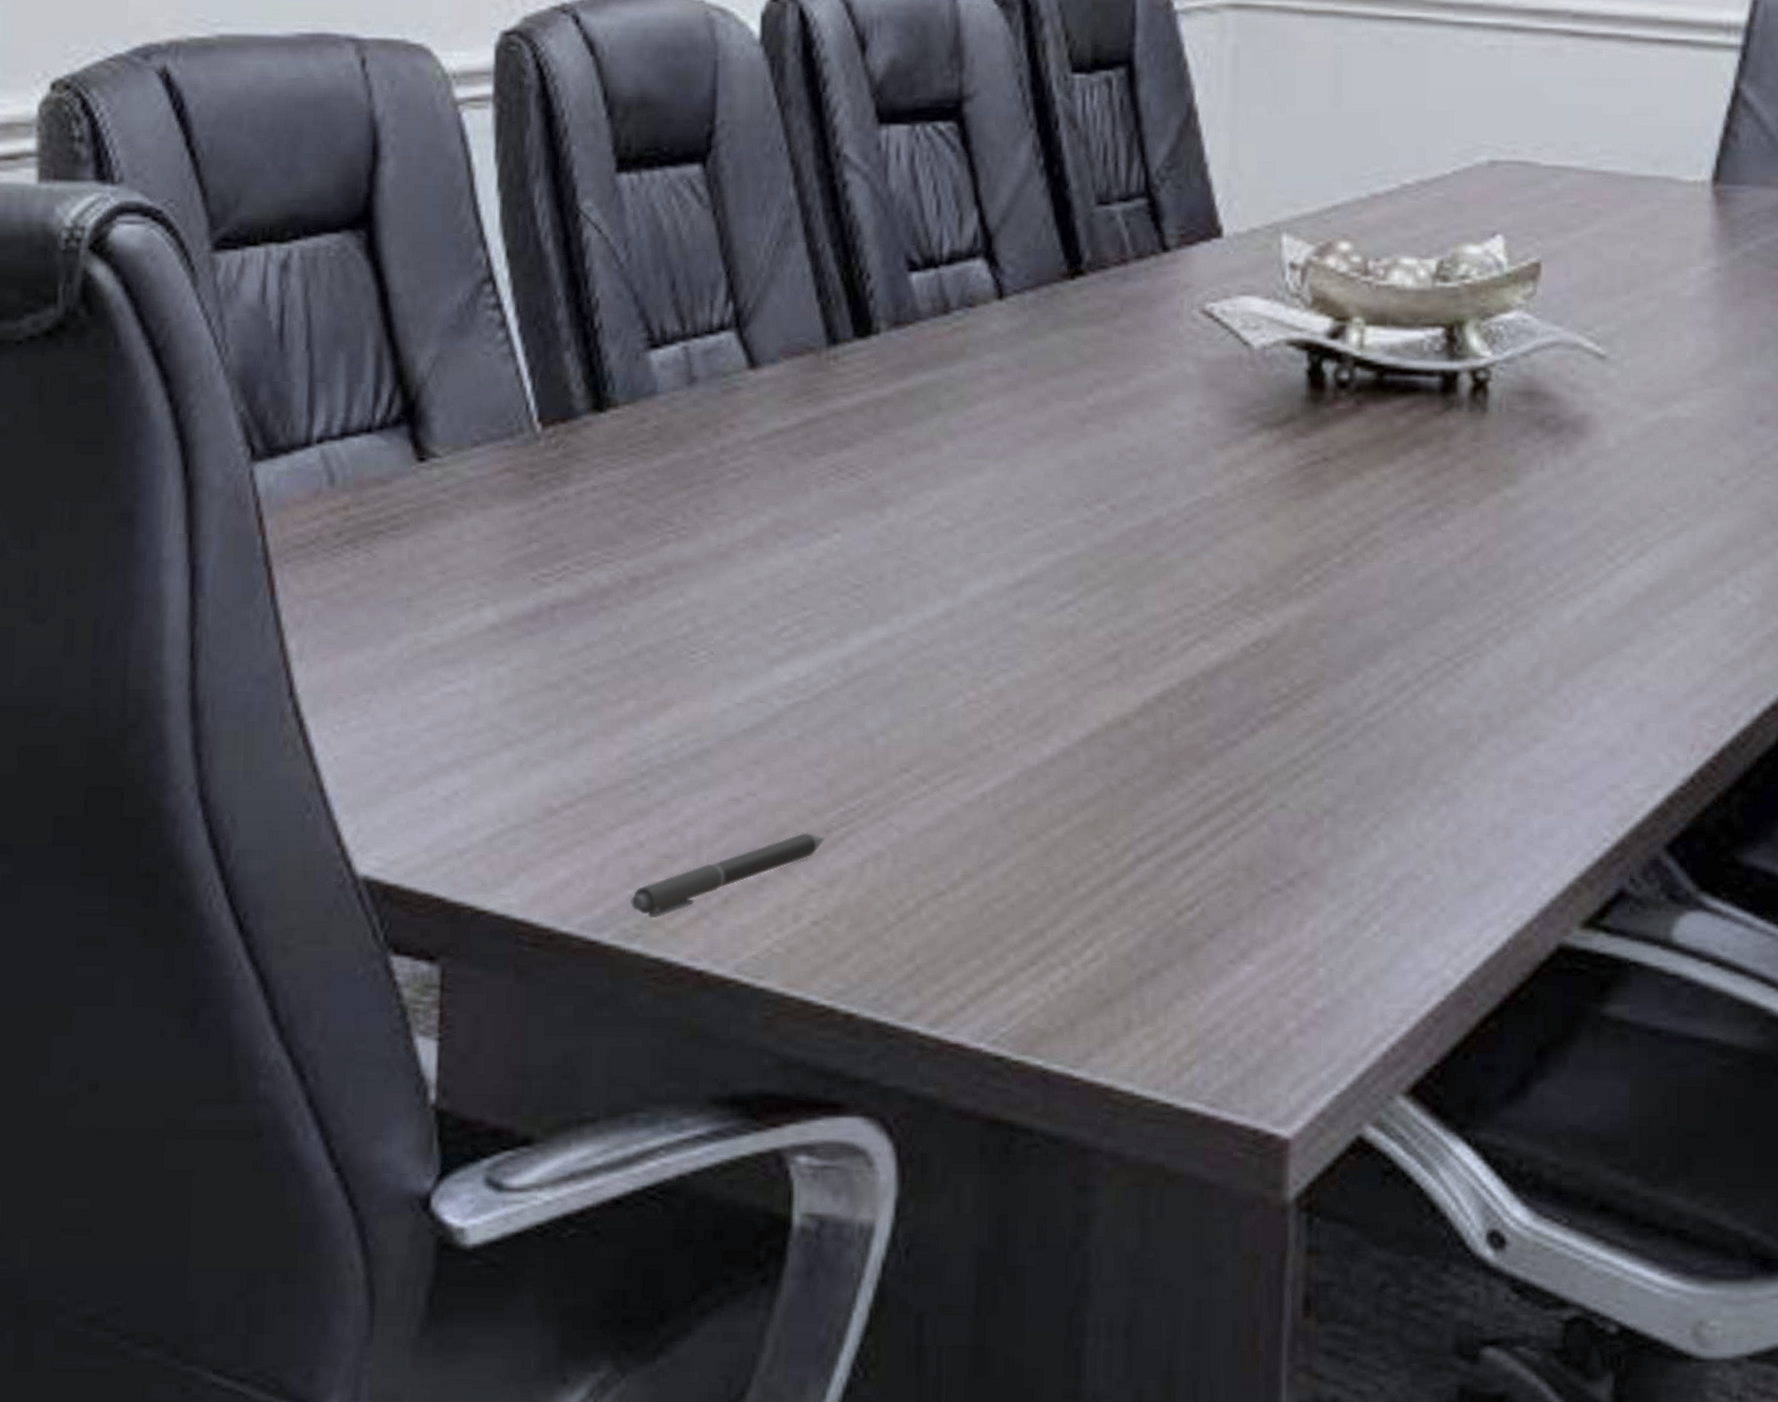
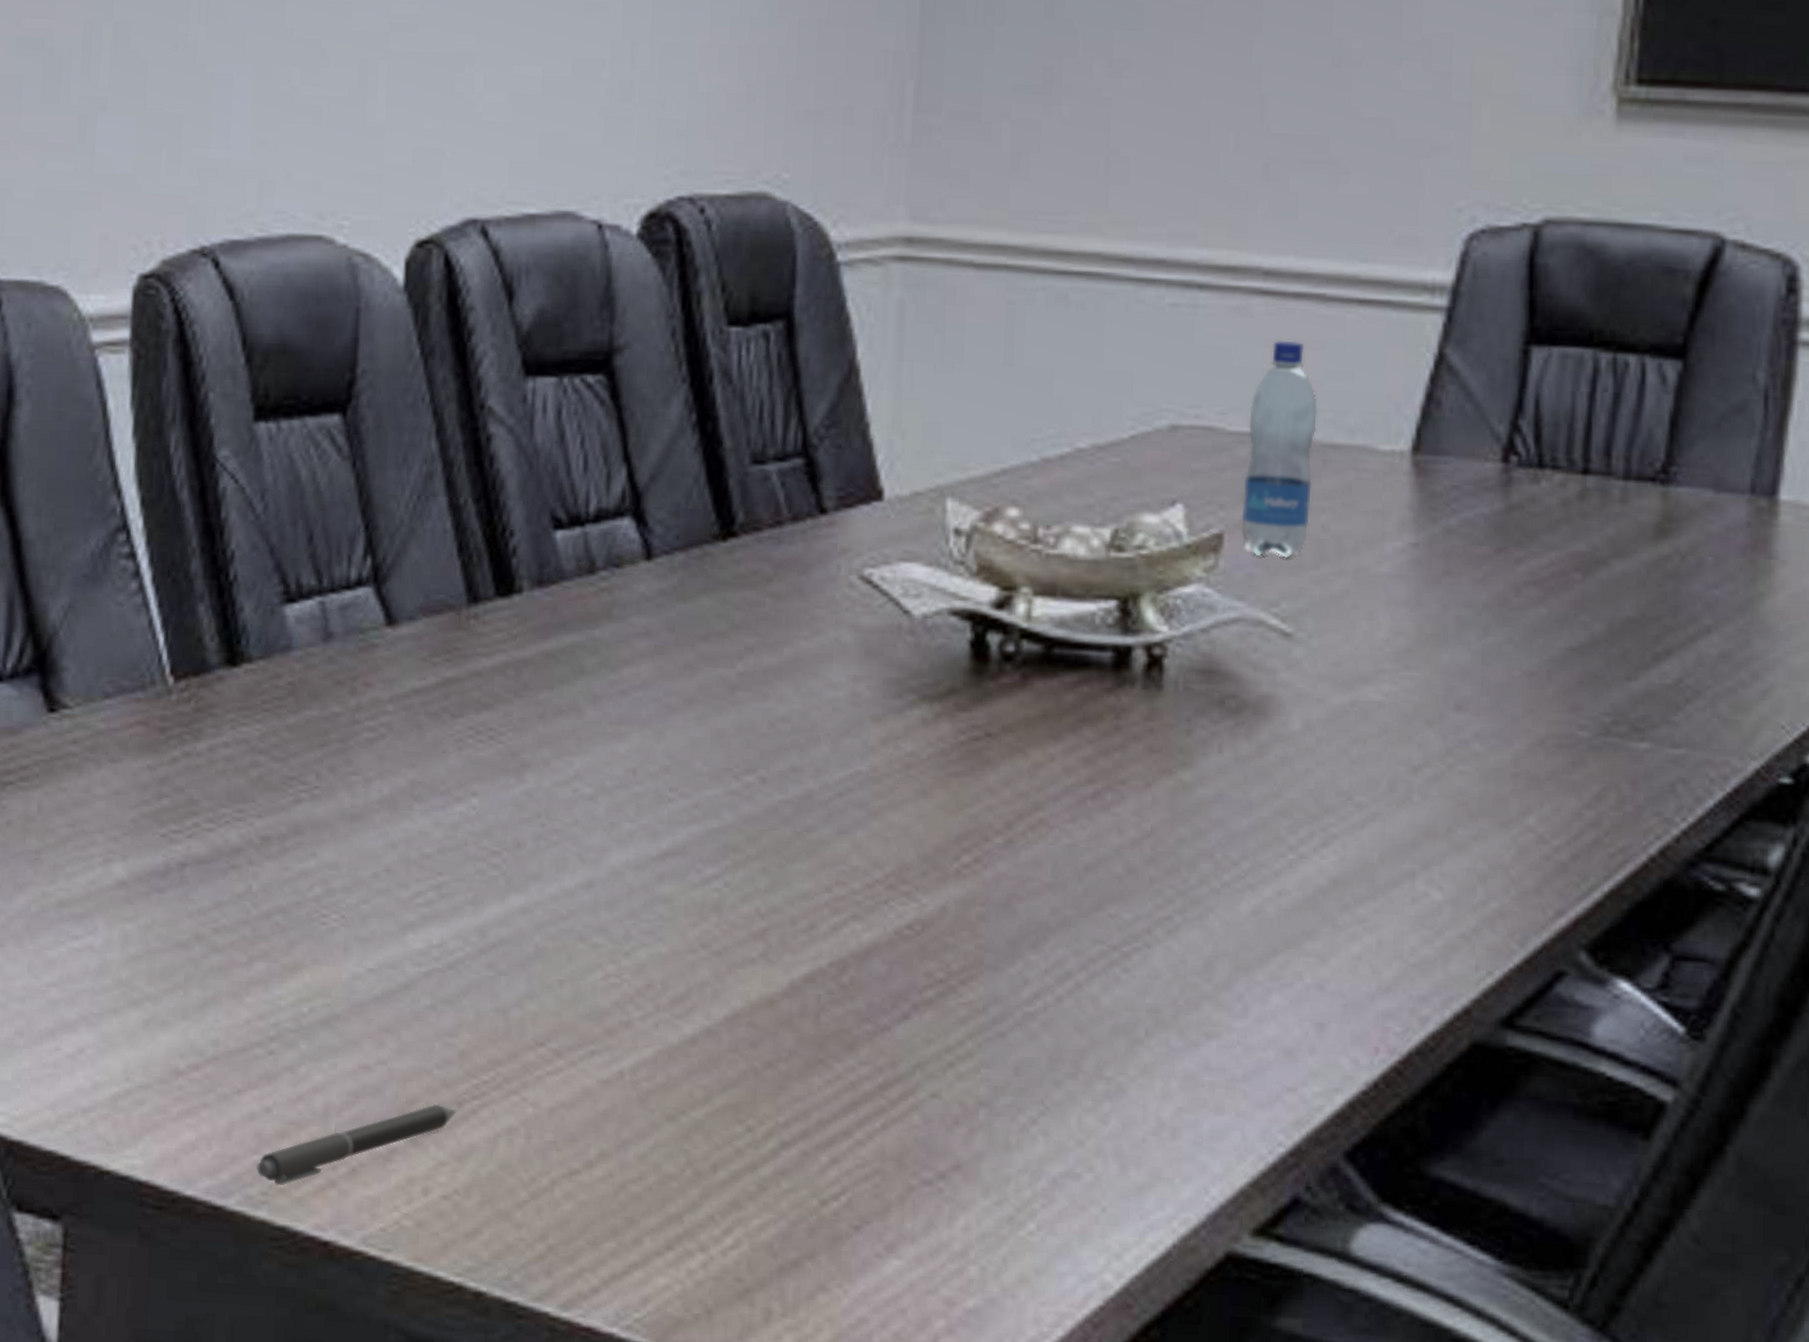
bottle: none [1557,78,1625,284] -> present [1241,340,1317,558]

